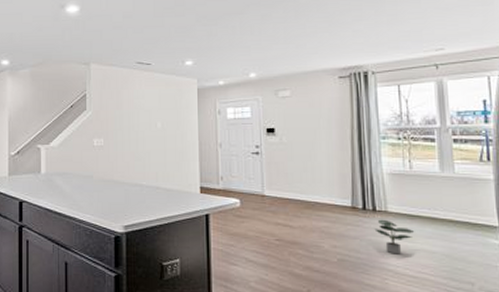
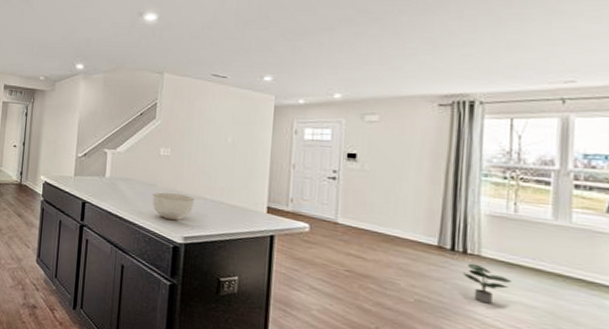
bowl: none [89,183,131,211] -> present [152,192,194,221]

